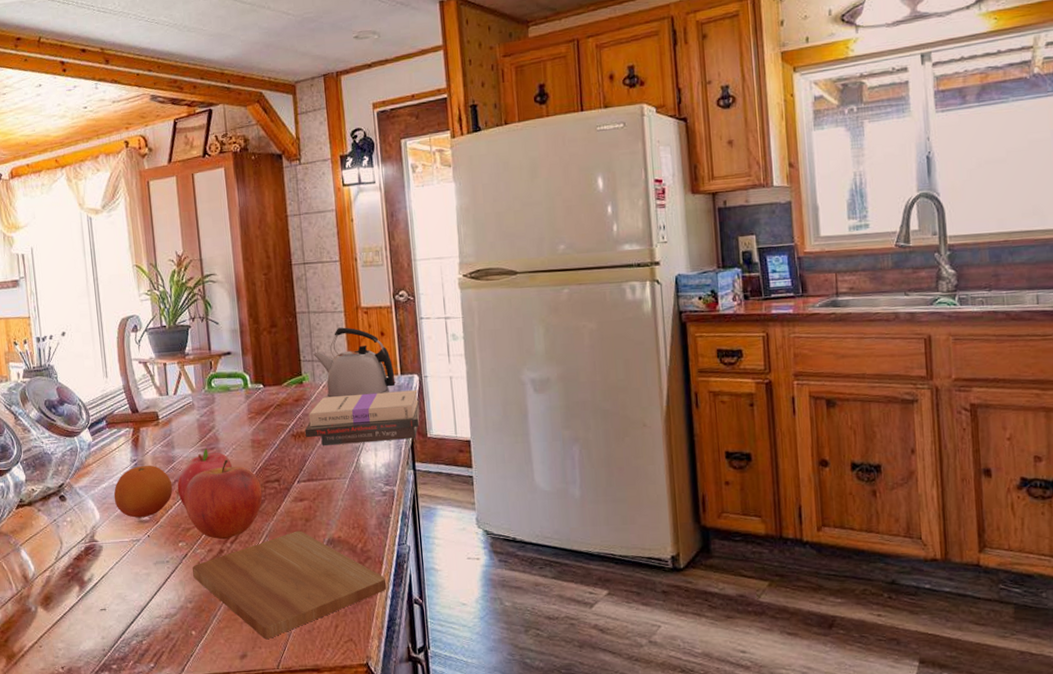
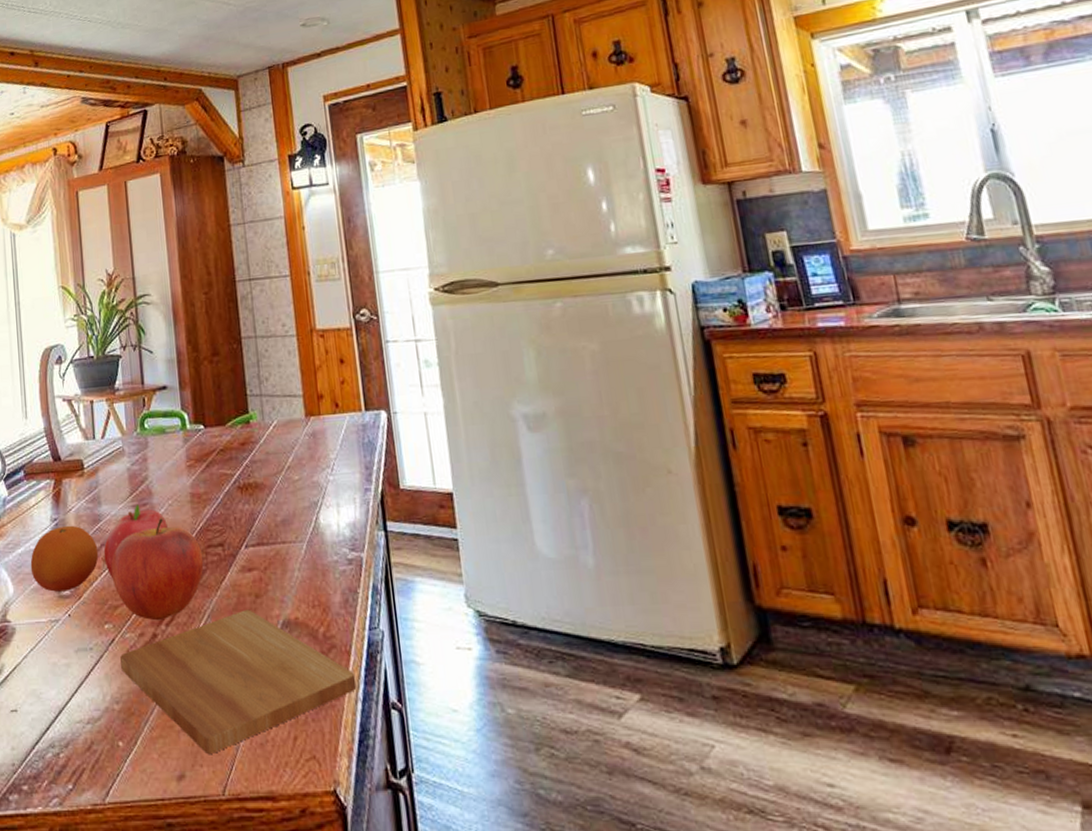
books: present [304,390,420,445] -> none [252,429,390,500]
kettle: present [313,327,396,398] -> none [262,354,360,441]

